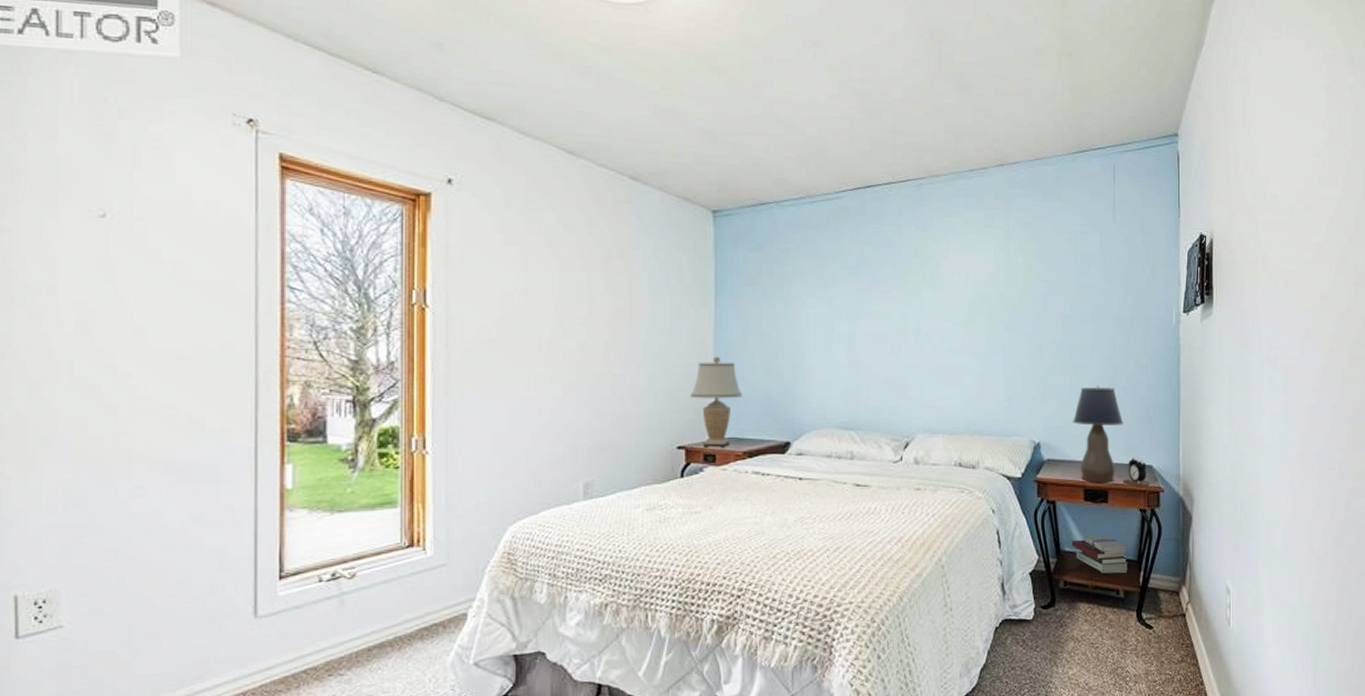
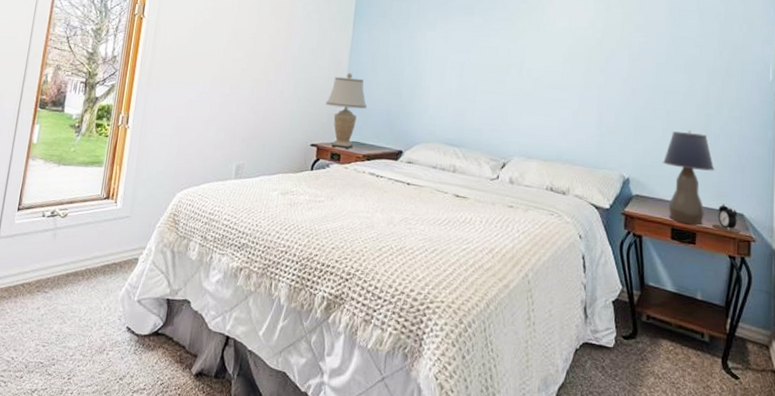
books: present [1071,534,1129,574] -> none [656,273,715,318]

